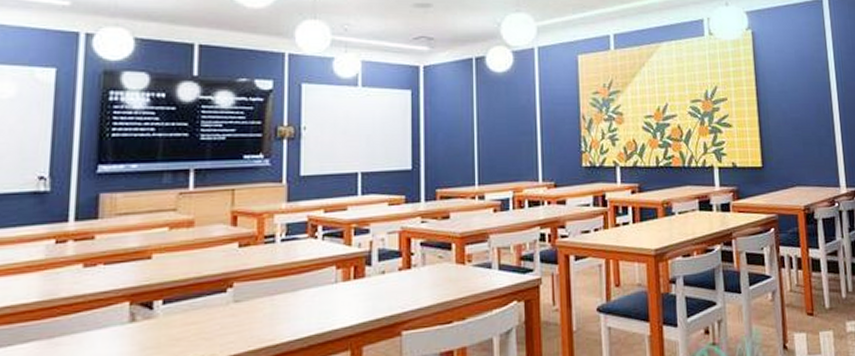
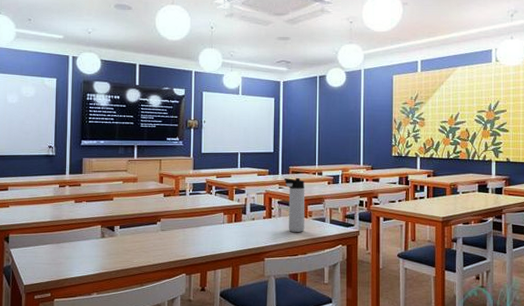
thermos bottle: none [428,205,462,288] -> present [284,177,305,232]

